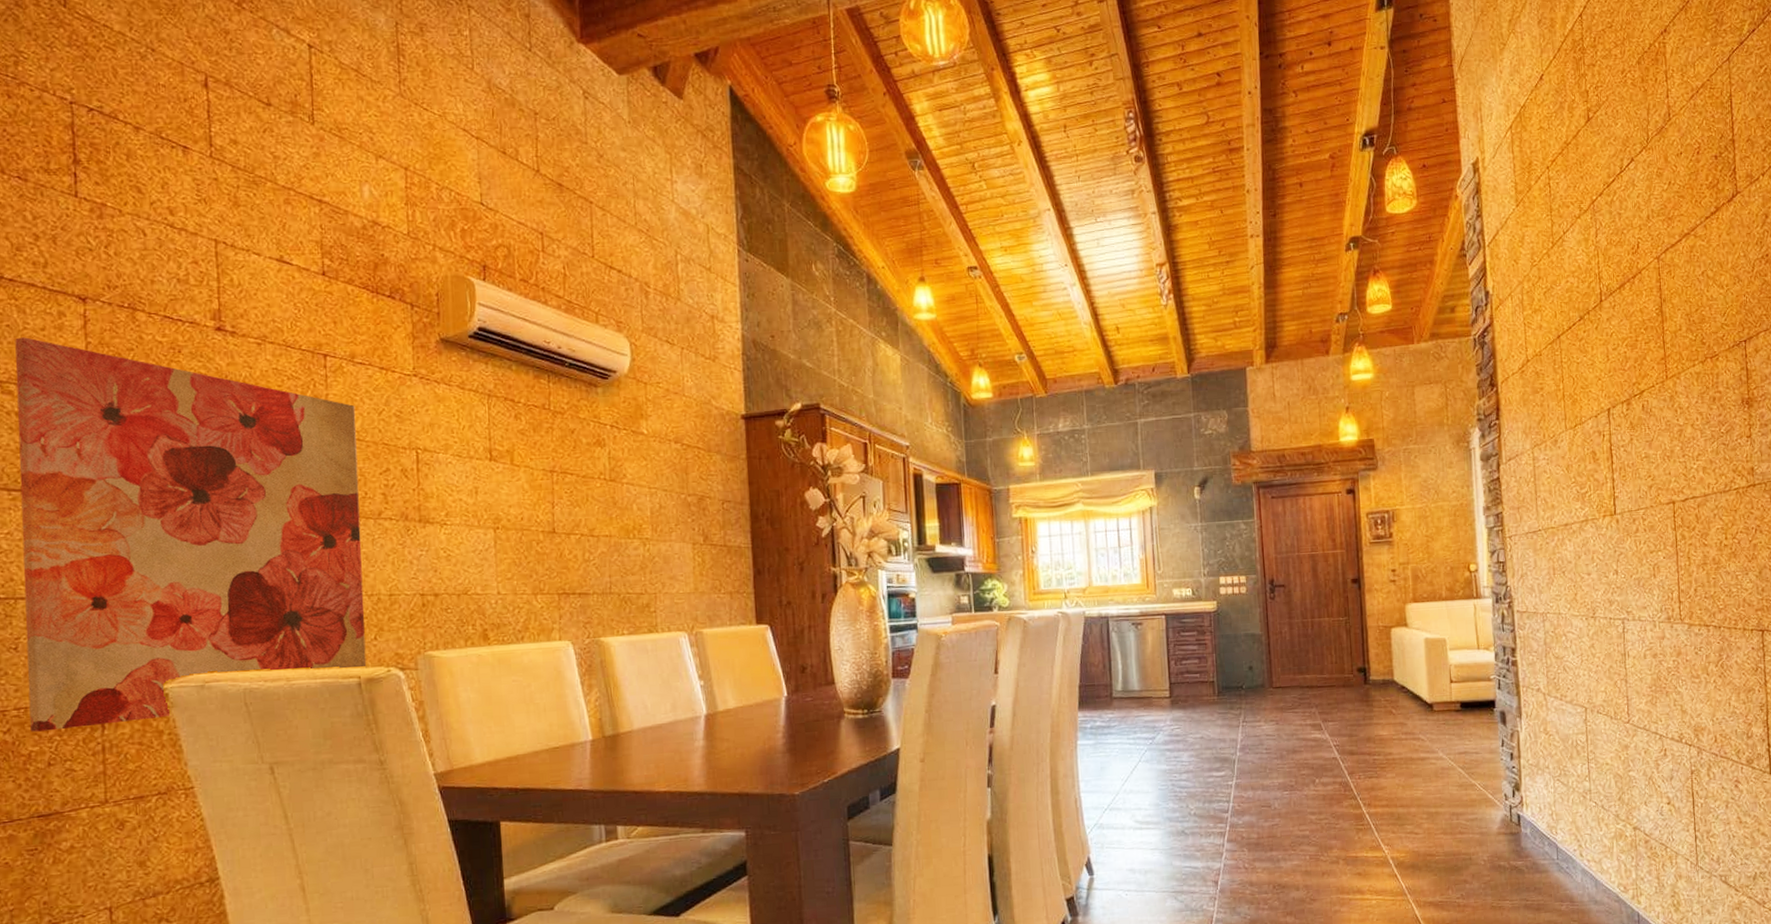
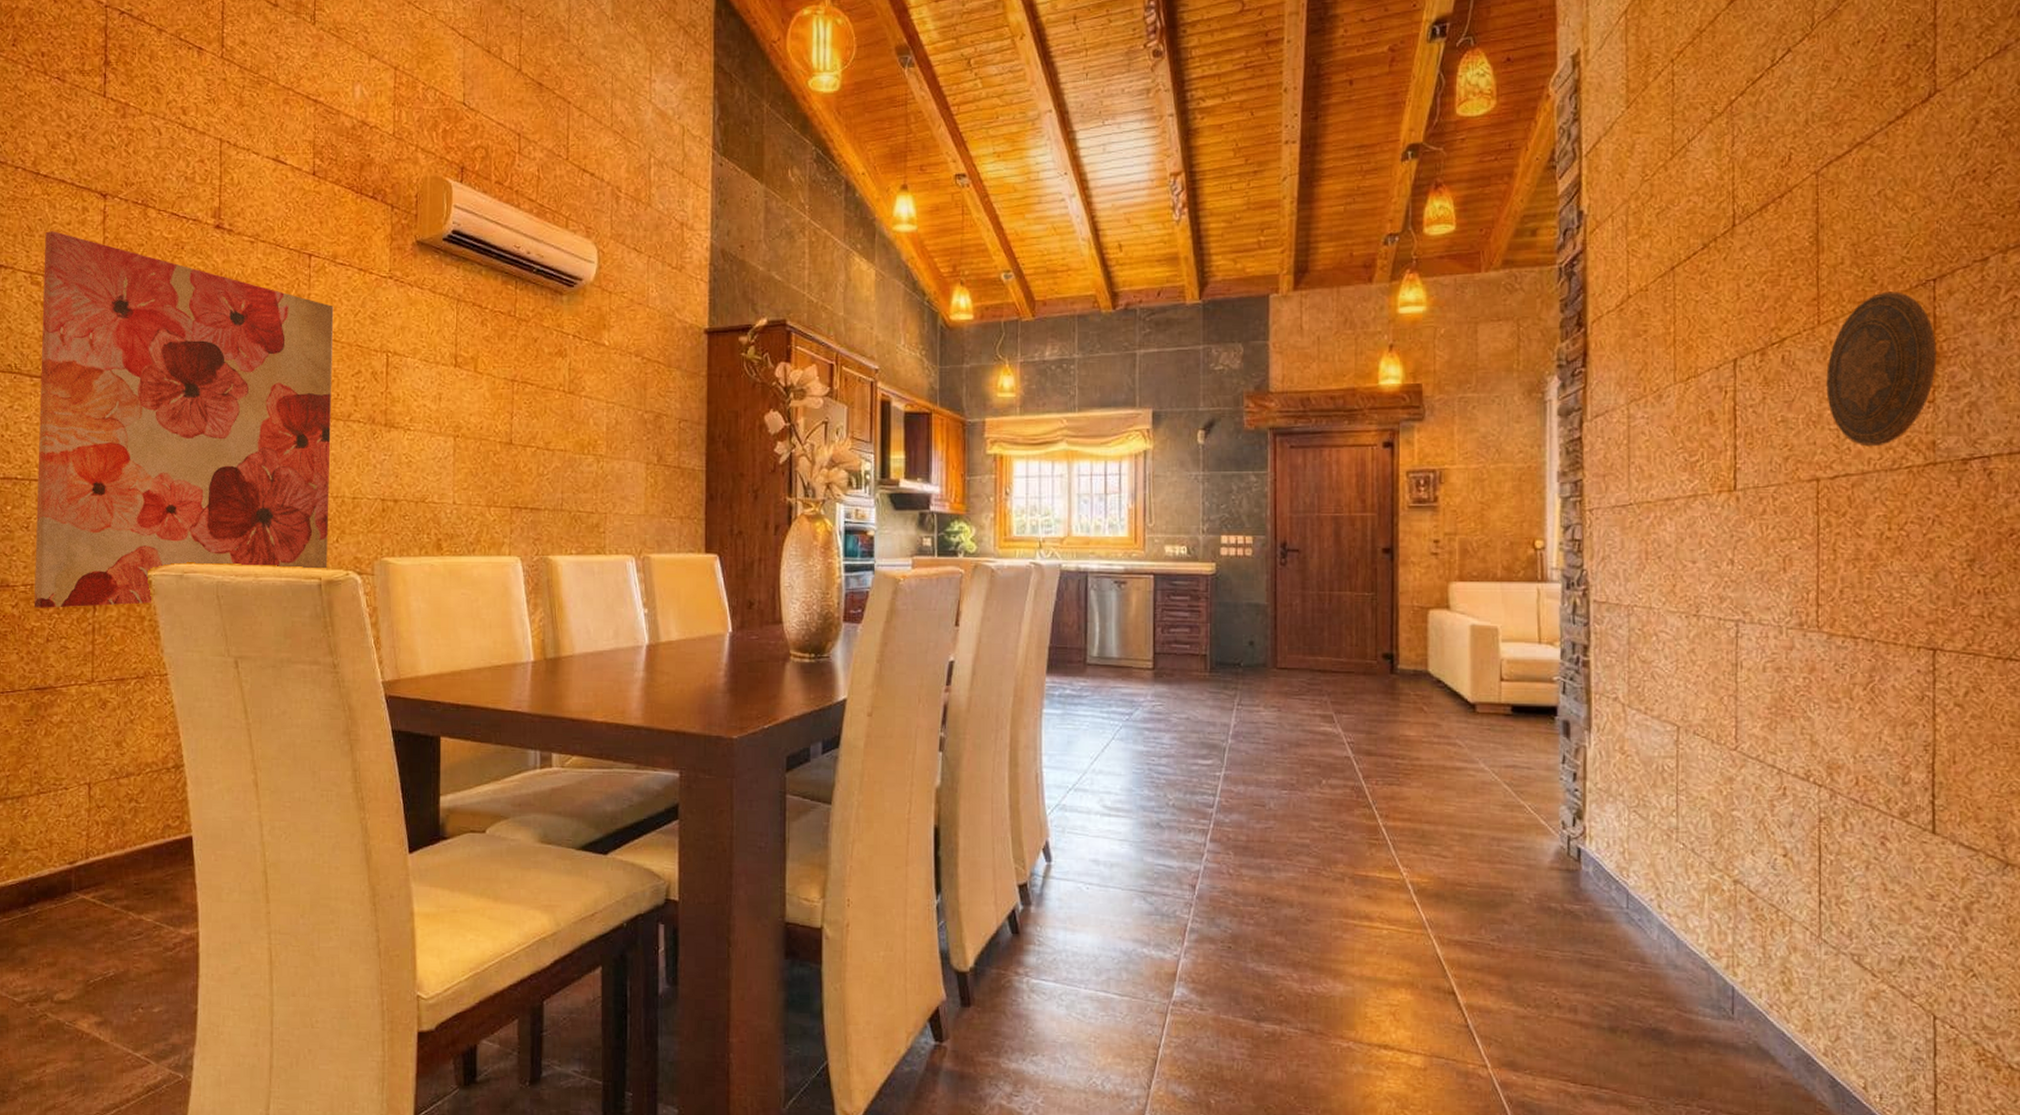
decorative plate: none [1674,351,1751,474] -> present [1826,291,1937,447]

